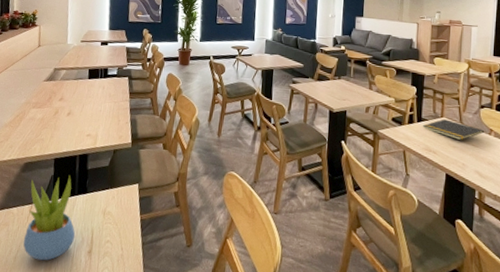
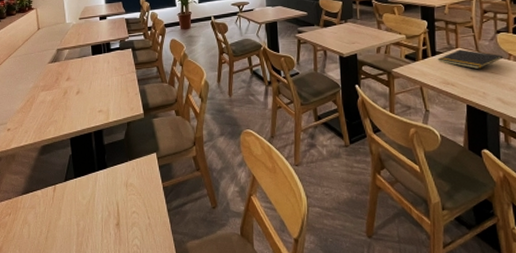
succulent plant: present [23,176,76,261] -> none [51,153,102,238]

